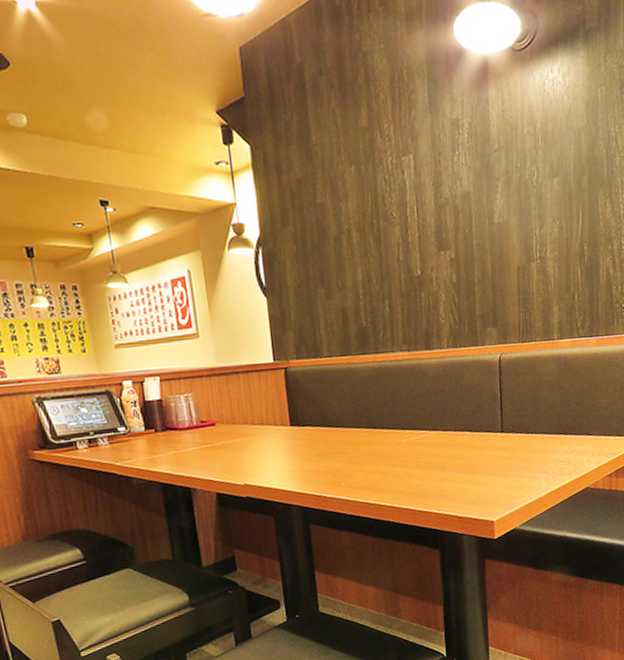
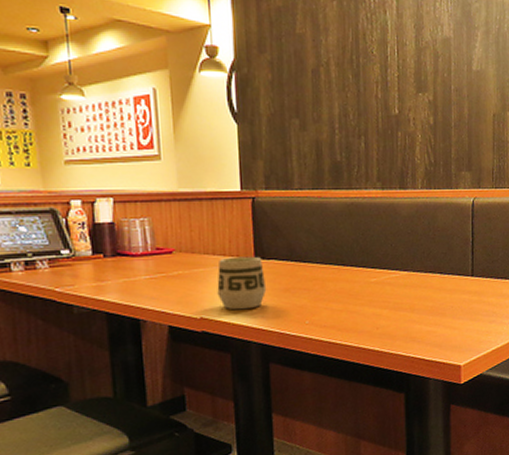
cup: none [257,424,303,476] -> present [217,256,267,310]

